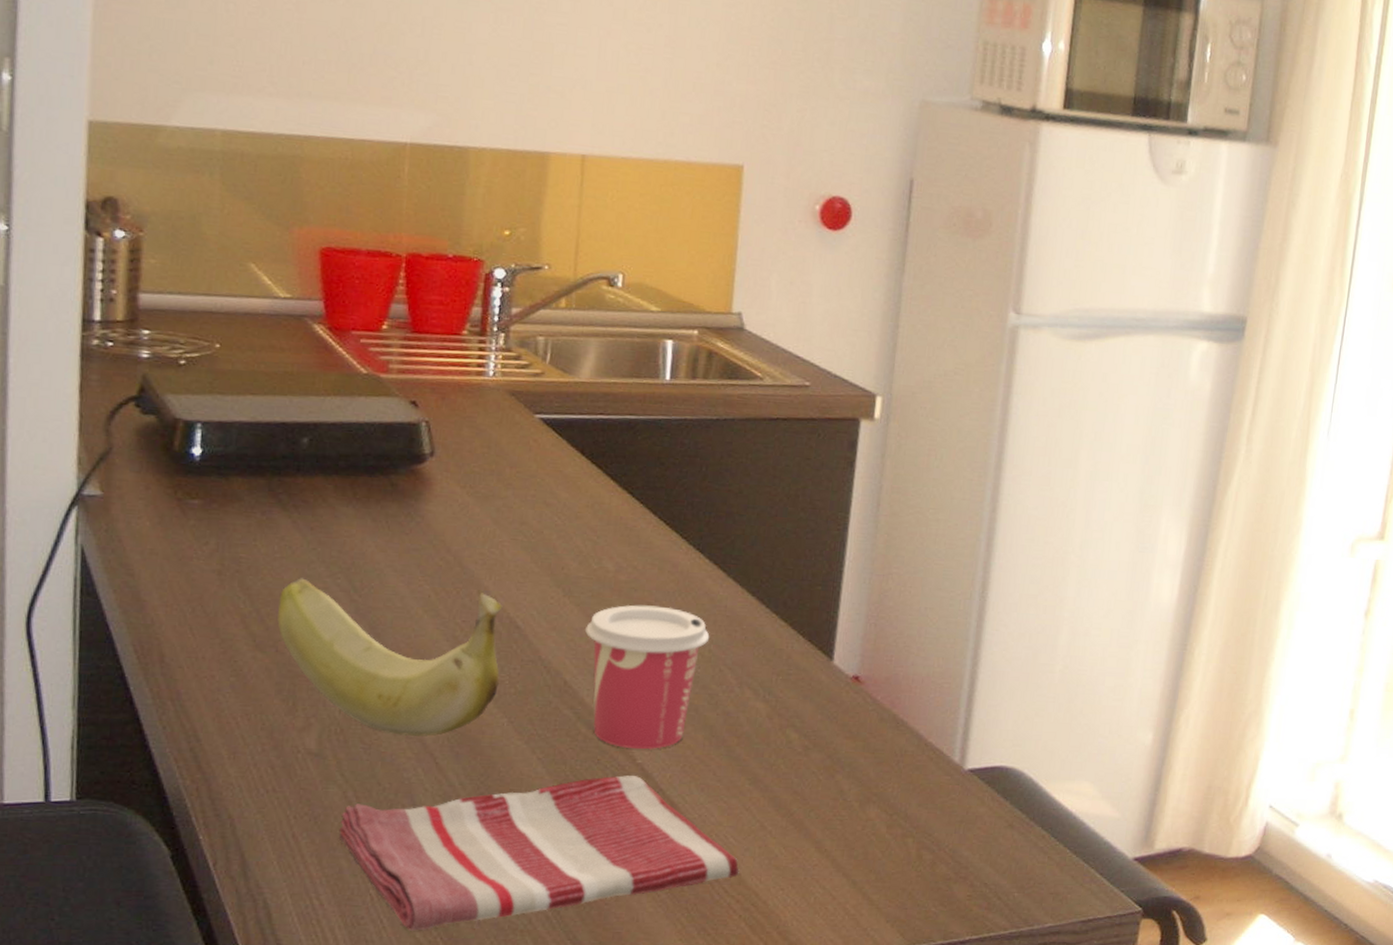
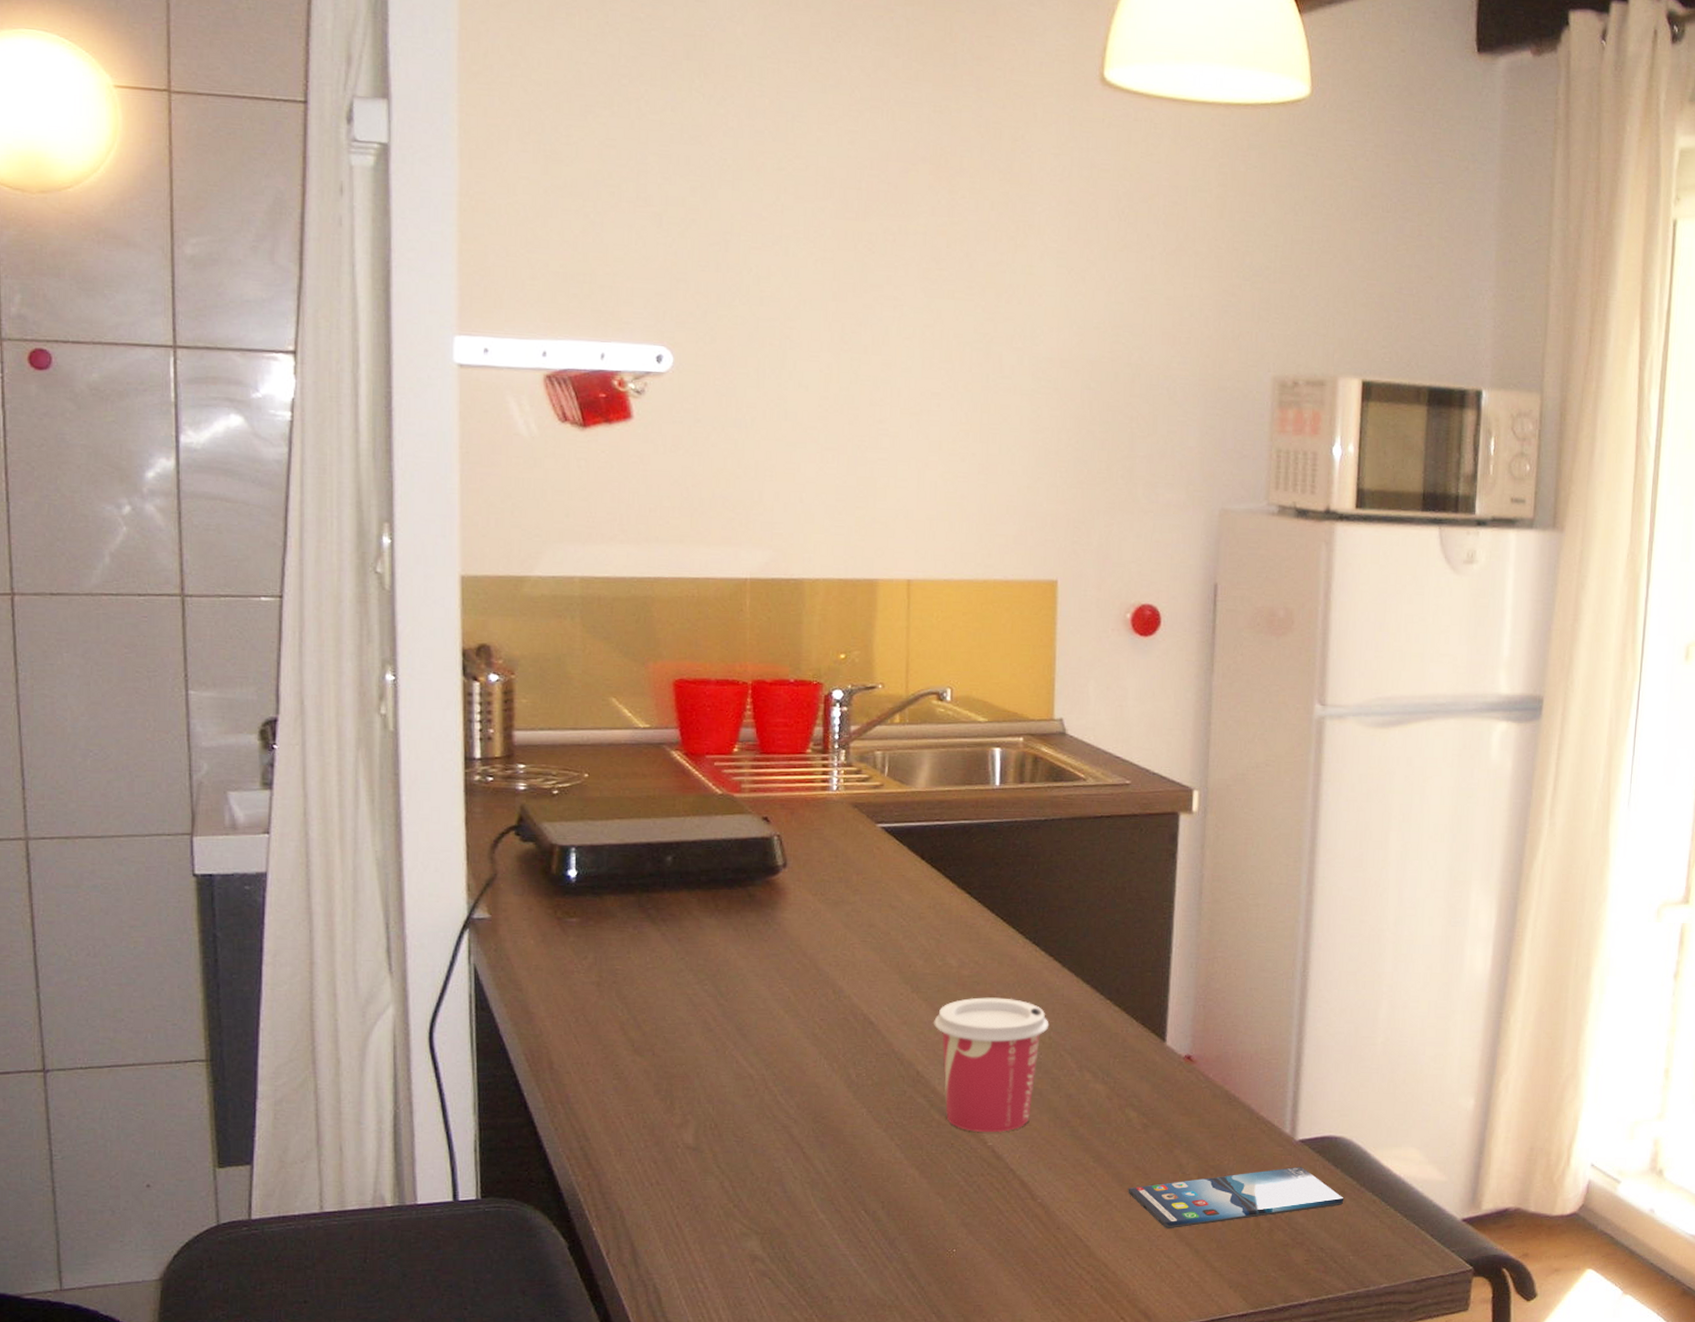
banana: present [277,578,503,737] -> none [653,986,857,1128]
dish towel: present [339,775,740,931] -> none [718,1158,1089,1309]
smartphone: none [784,797,1012,859] -> present [1128,1166,1344,1229]

